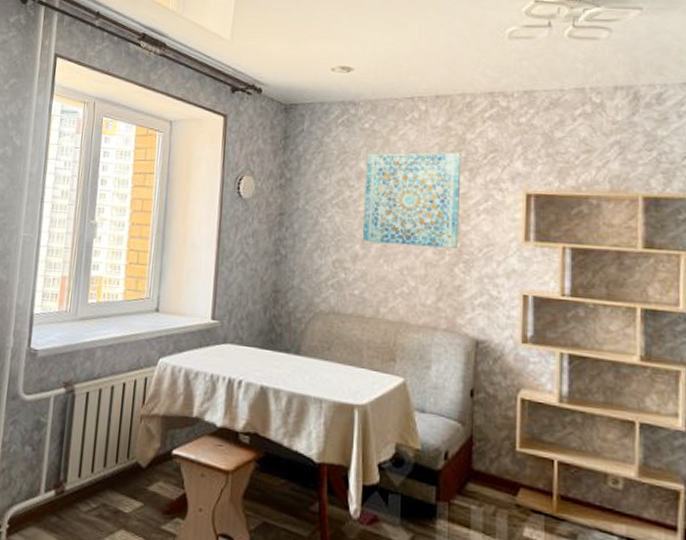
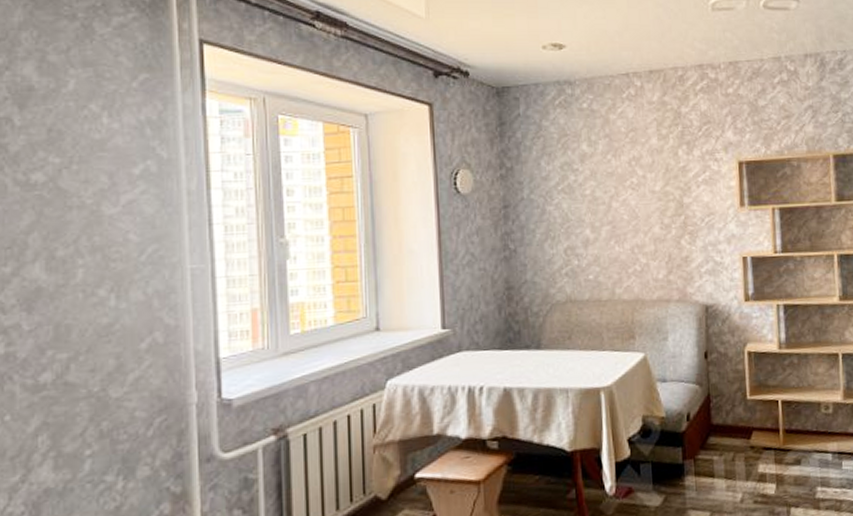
wall art: present [363,152,462,249] -> none [588,127,683,226]

